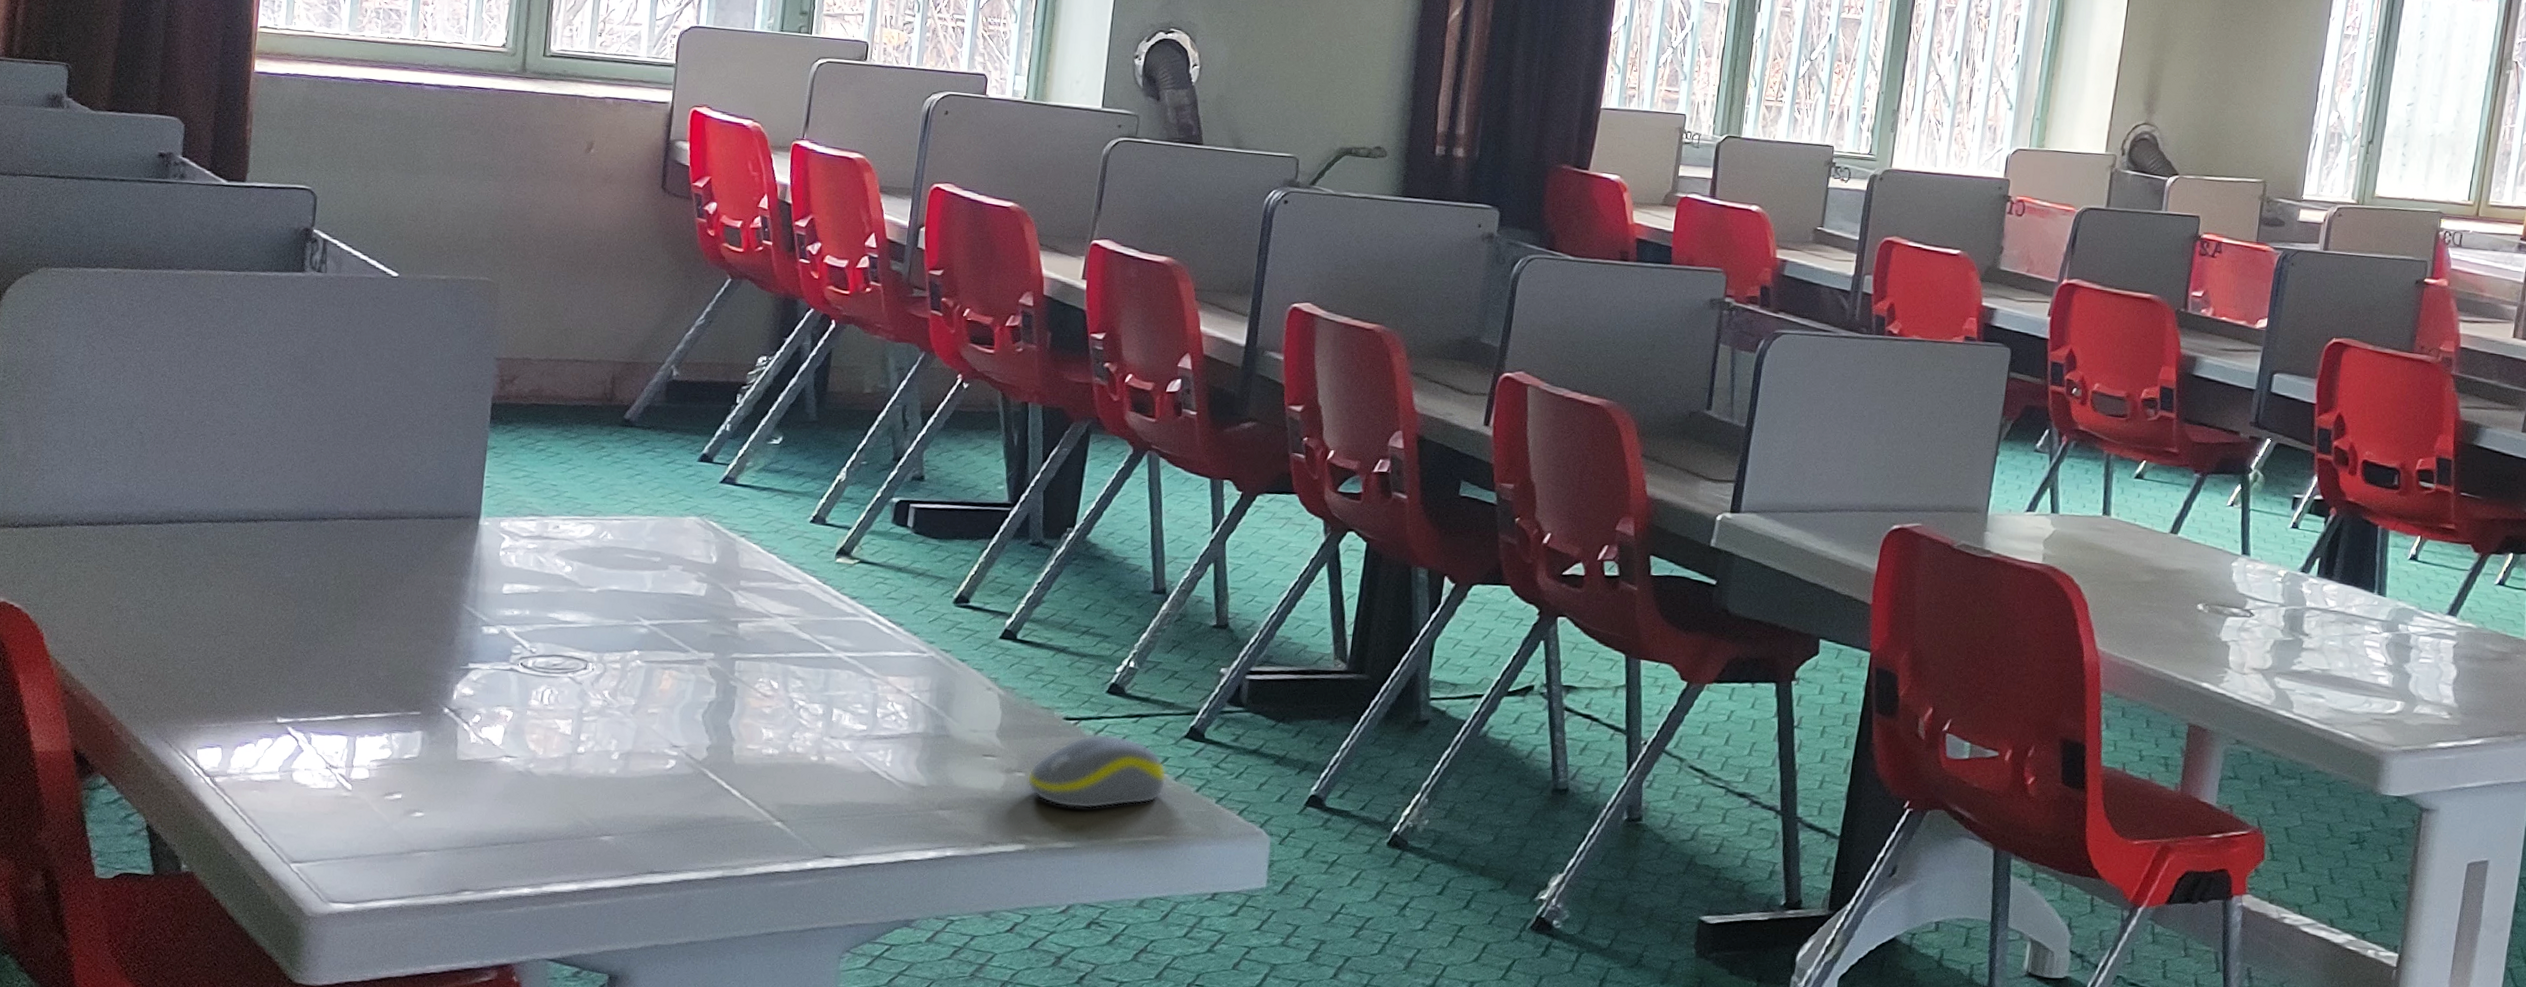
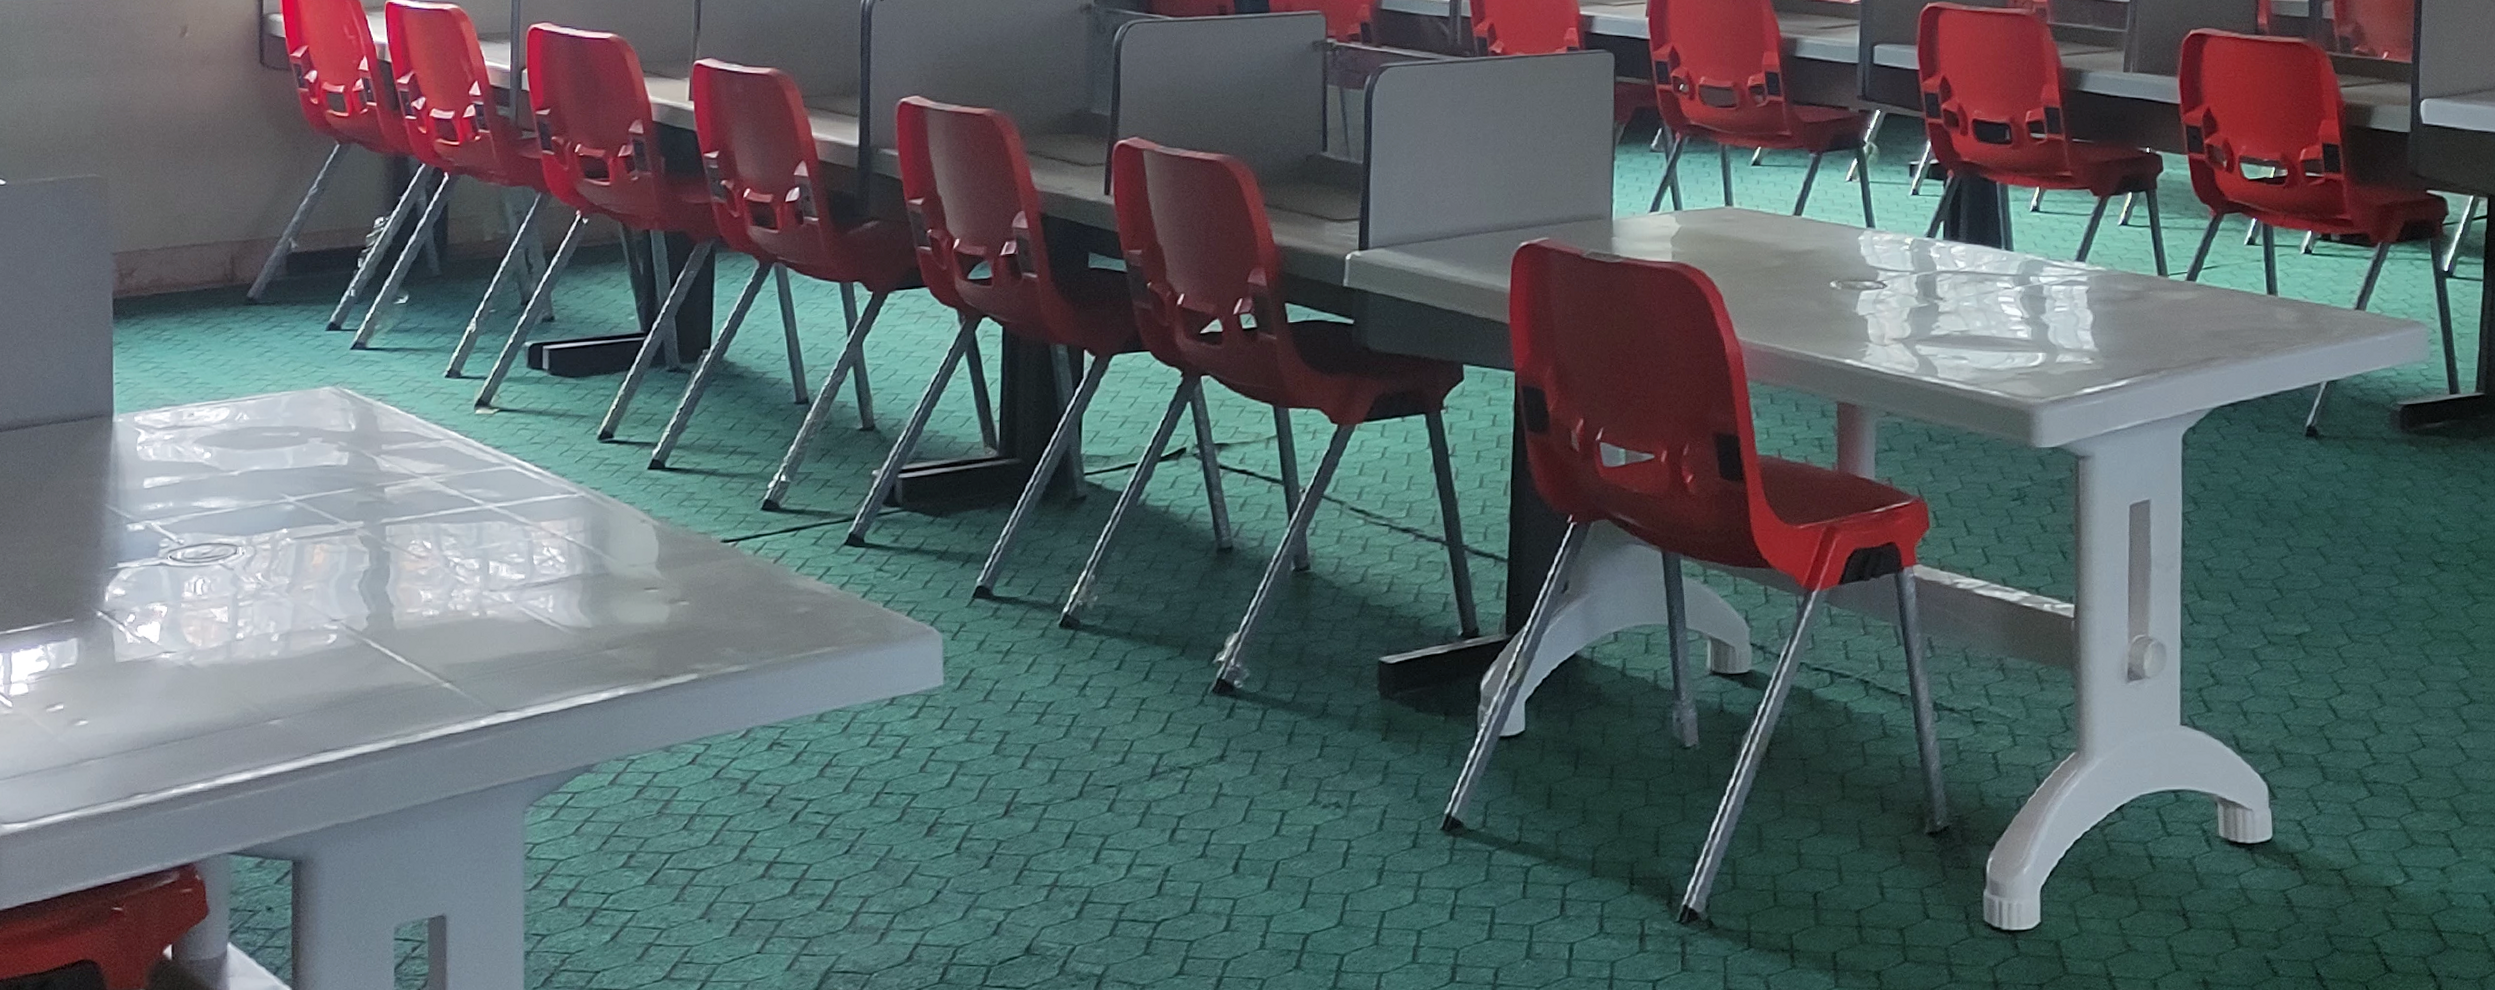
computer mouse: present [1027,733,1167,810] -> none [691,551,832,630]

